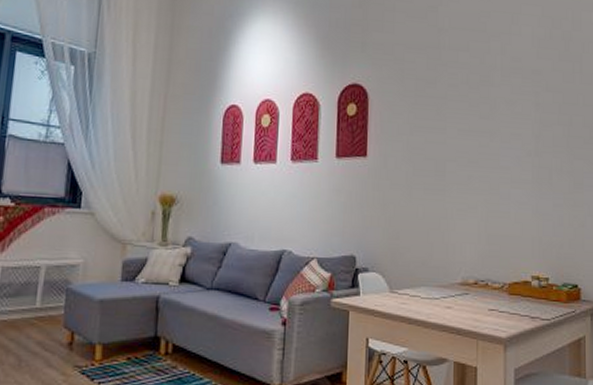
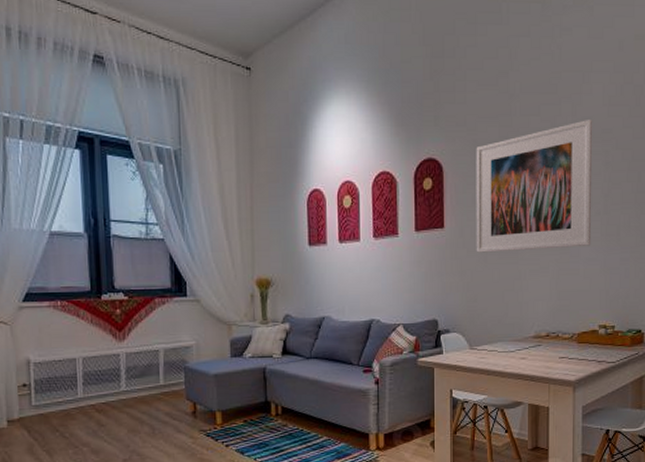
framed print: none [400,59,523,189] -> present [476,118,593,253]

